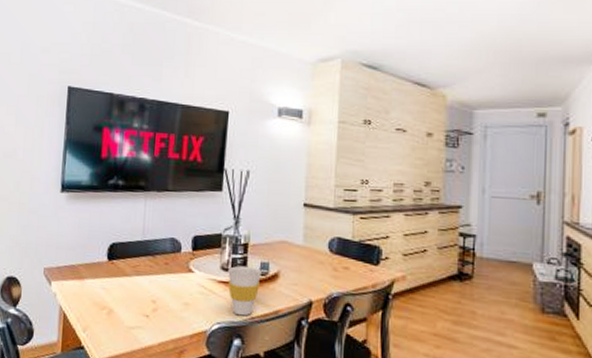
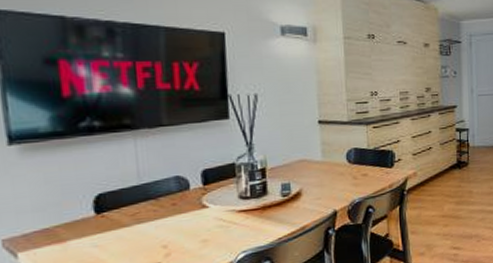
cup: present [227,265,262,316] -> none [247,189,283,240]

